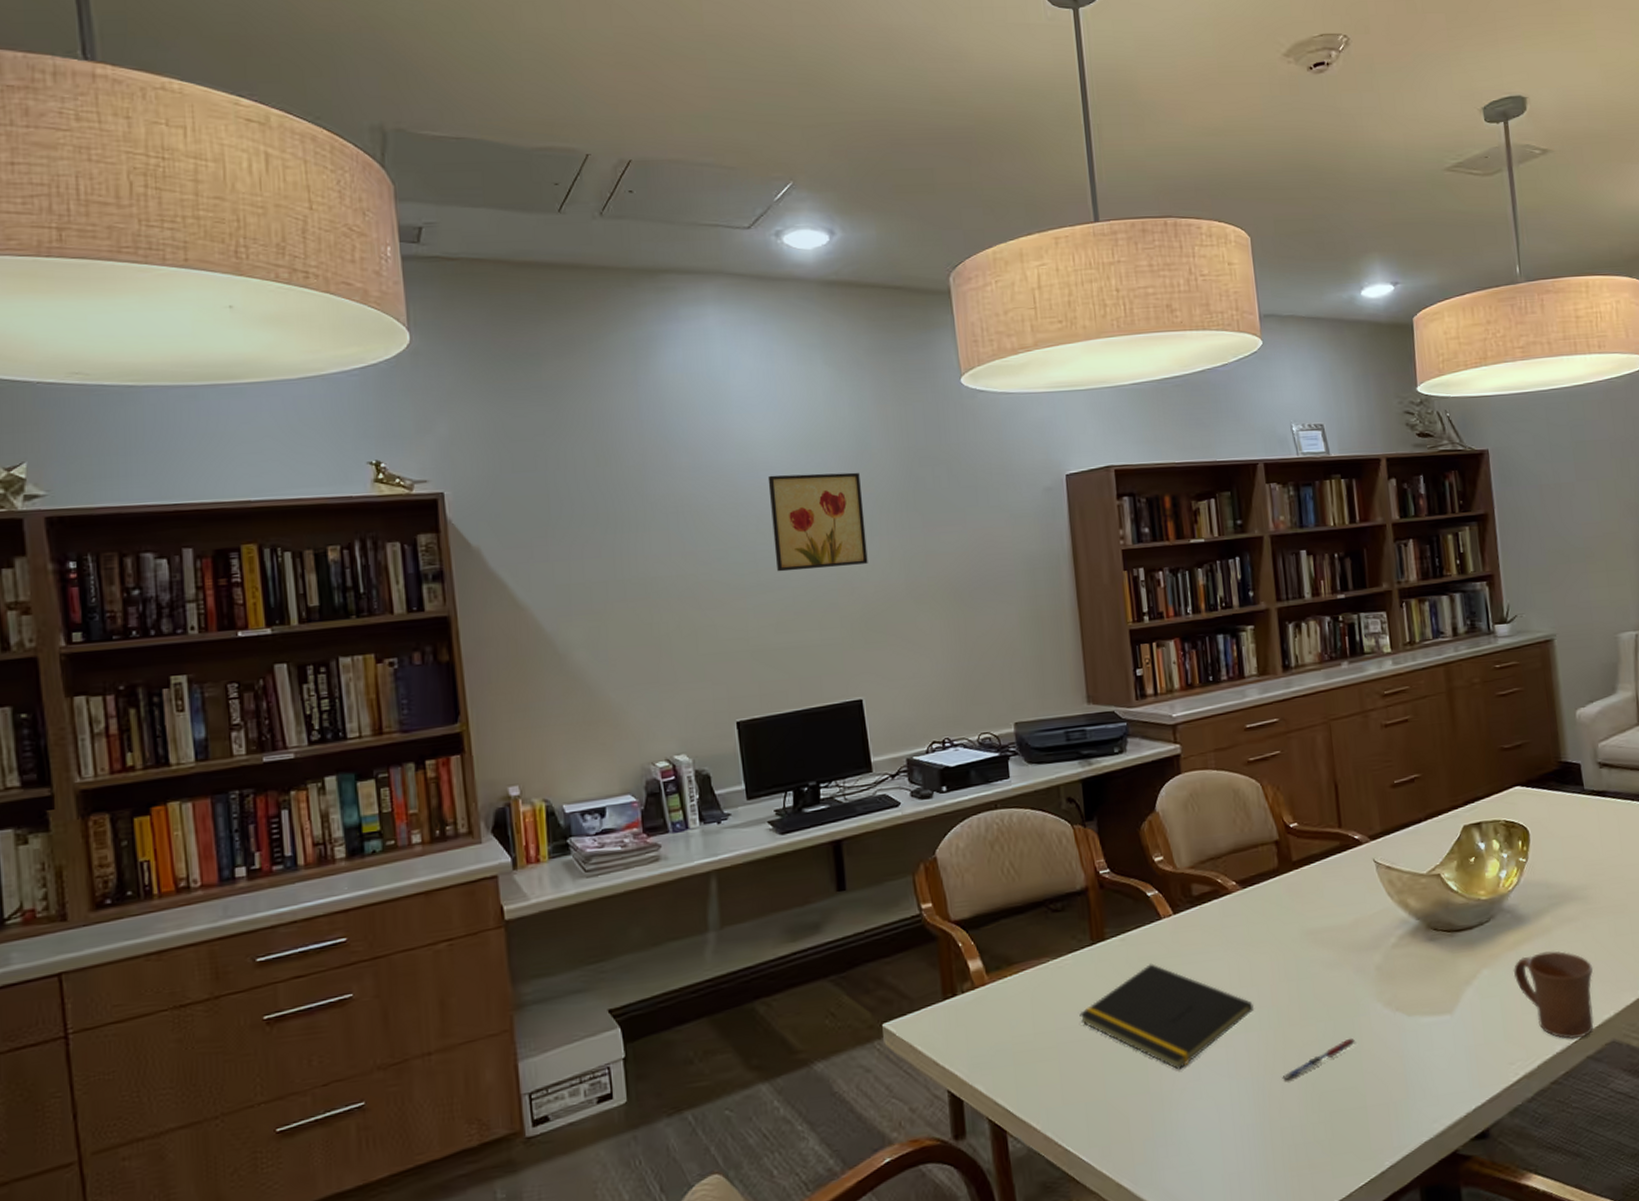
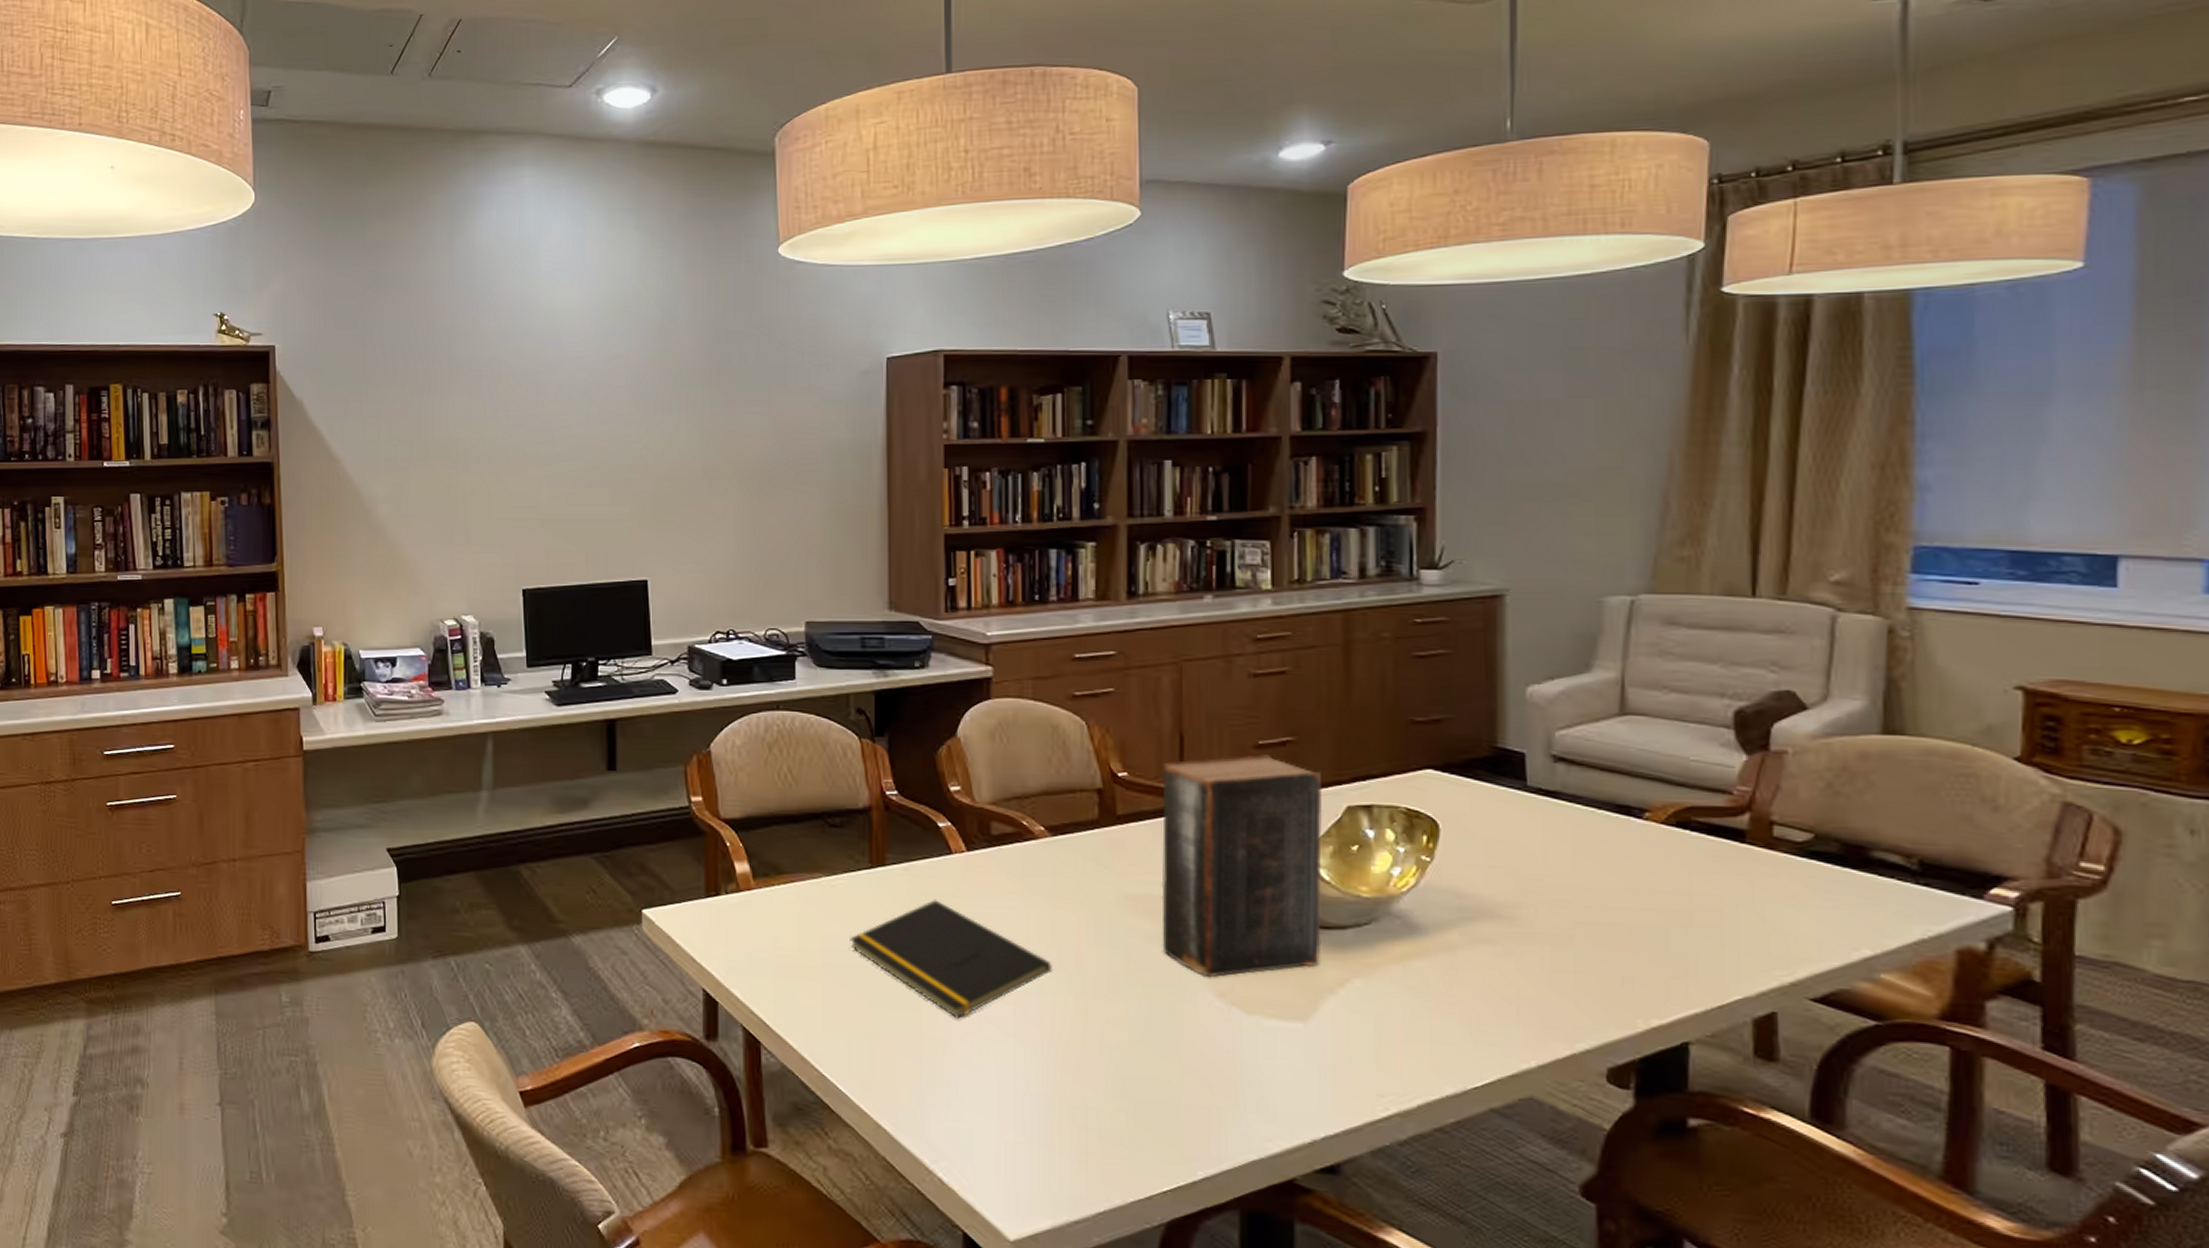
wall art: present [767,472,868,572] -> none [570,343,664,443]
pen: present [1282,1037,1356,1081] -> none [1079,1024,1176,1057]
book: none [1324,791,1457,990] -> present [1161,755,1323,977]
mug: present [1513,951,1594,1040] -> none [1396,973,1513,1084]

